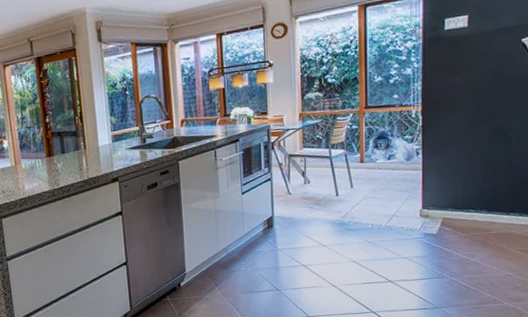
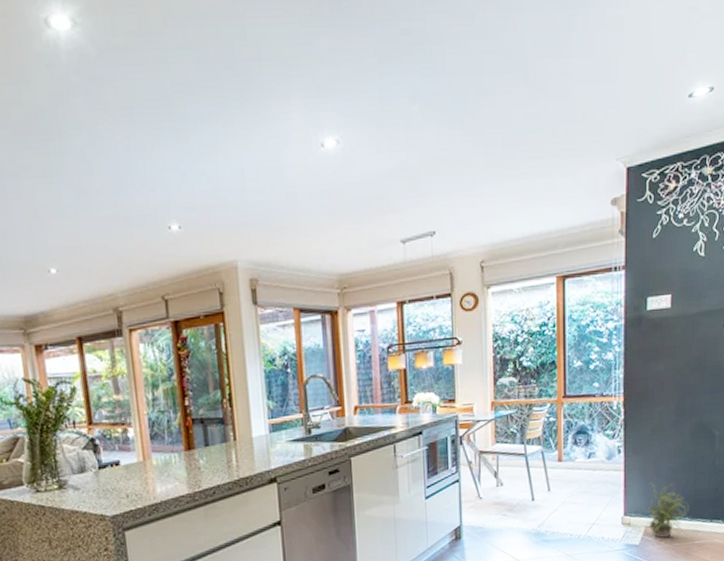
potted plant: none [443,180,486,228] -> present [646,483,689,538]

